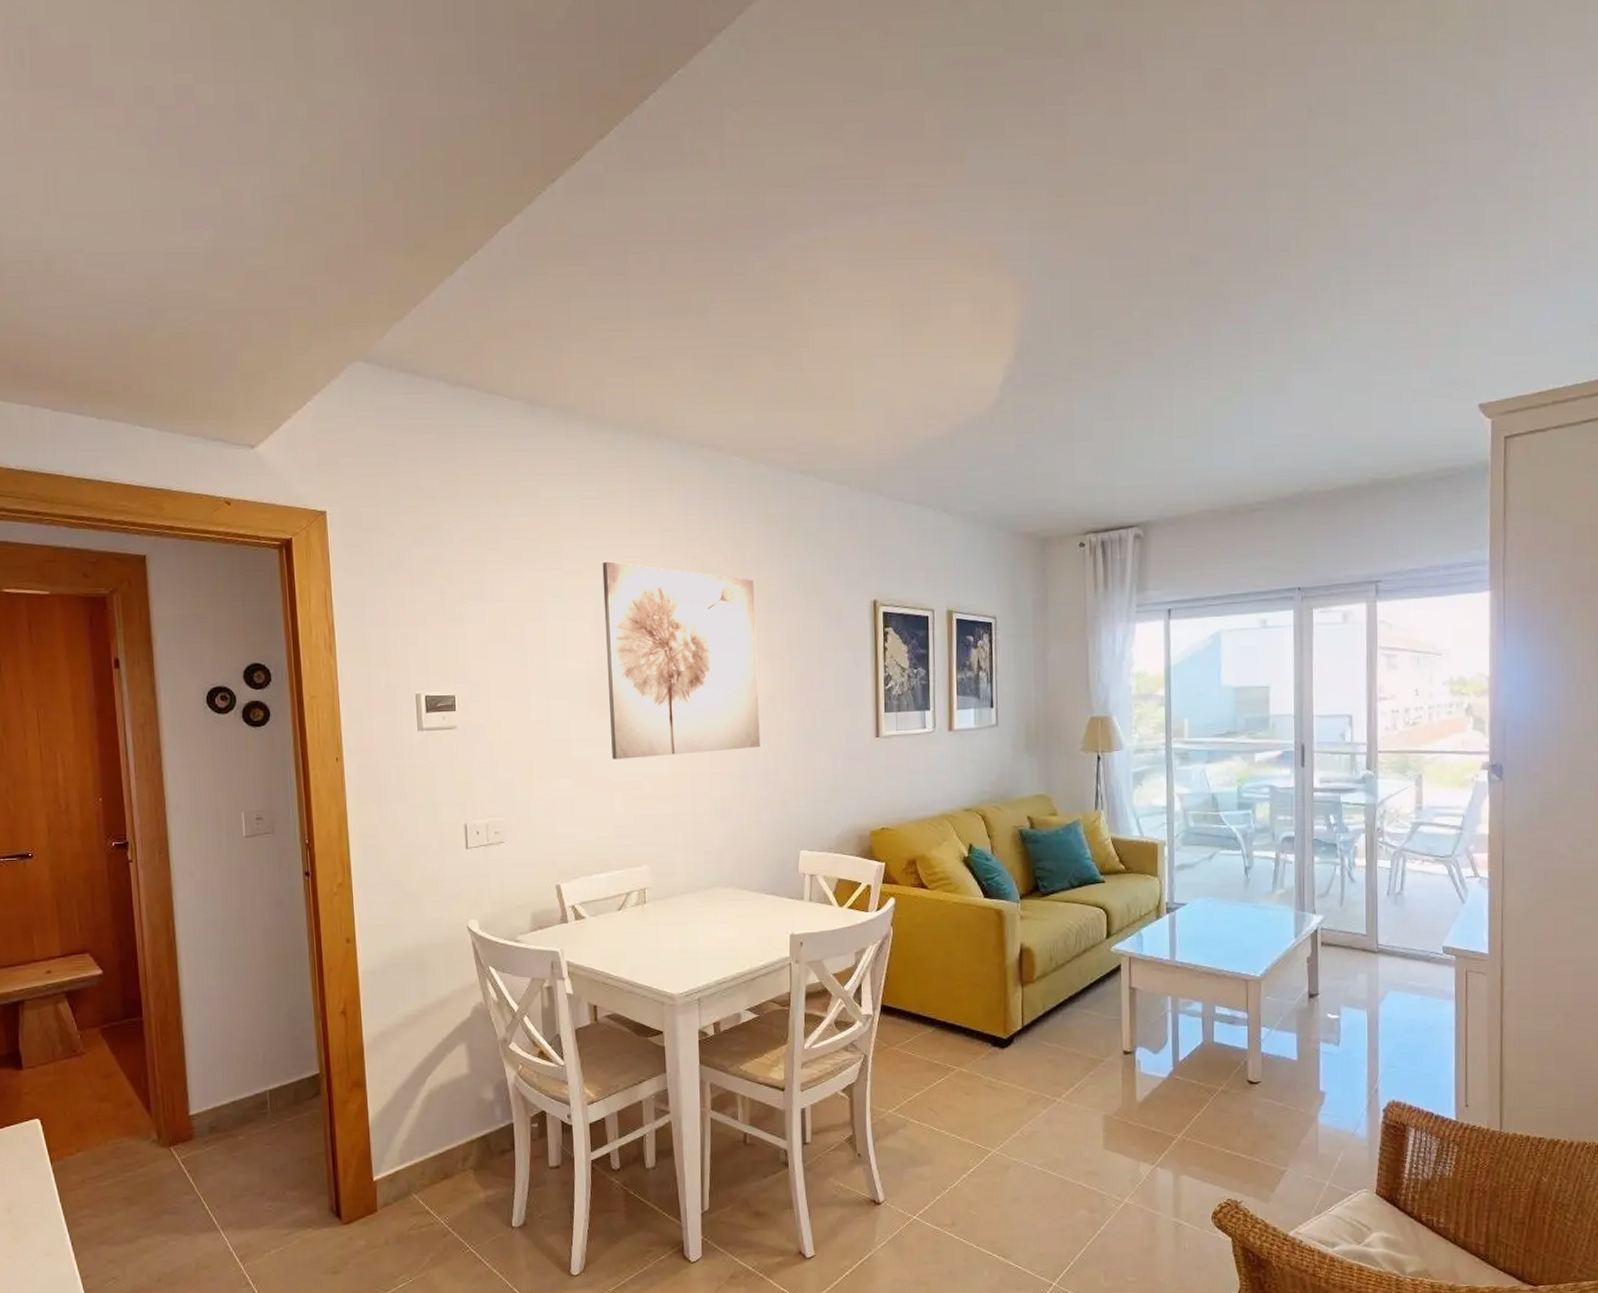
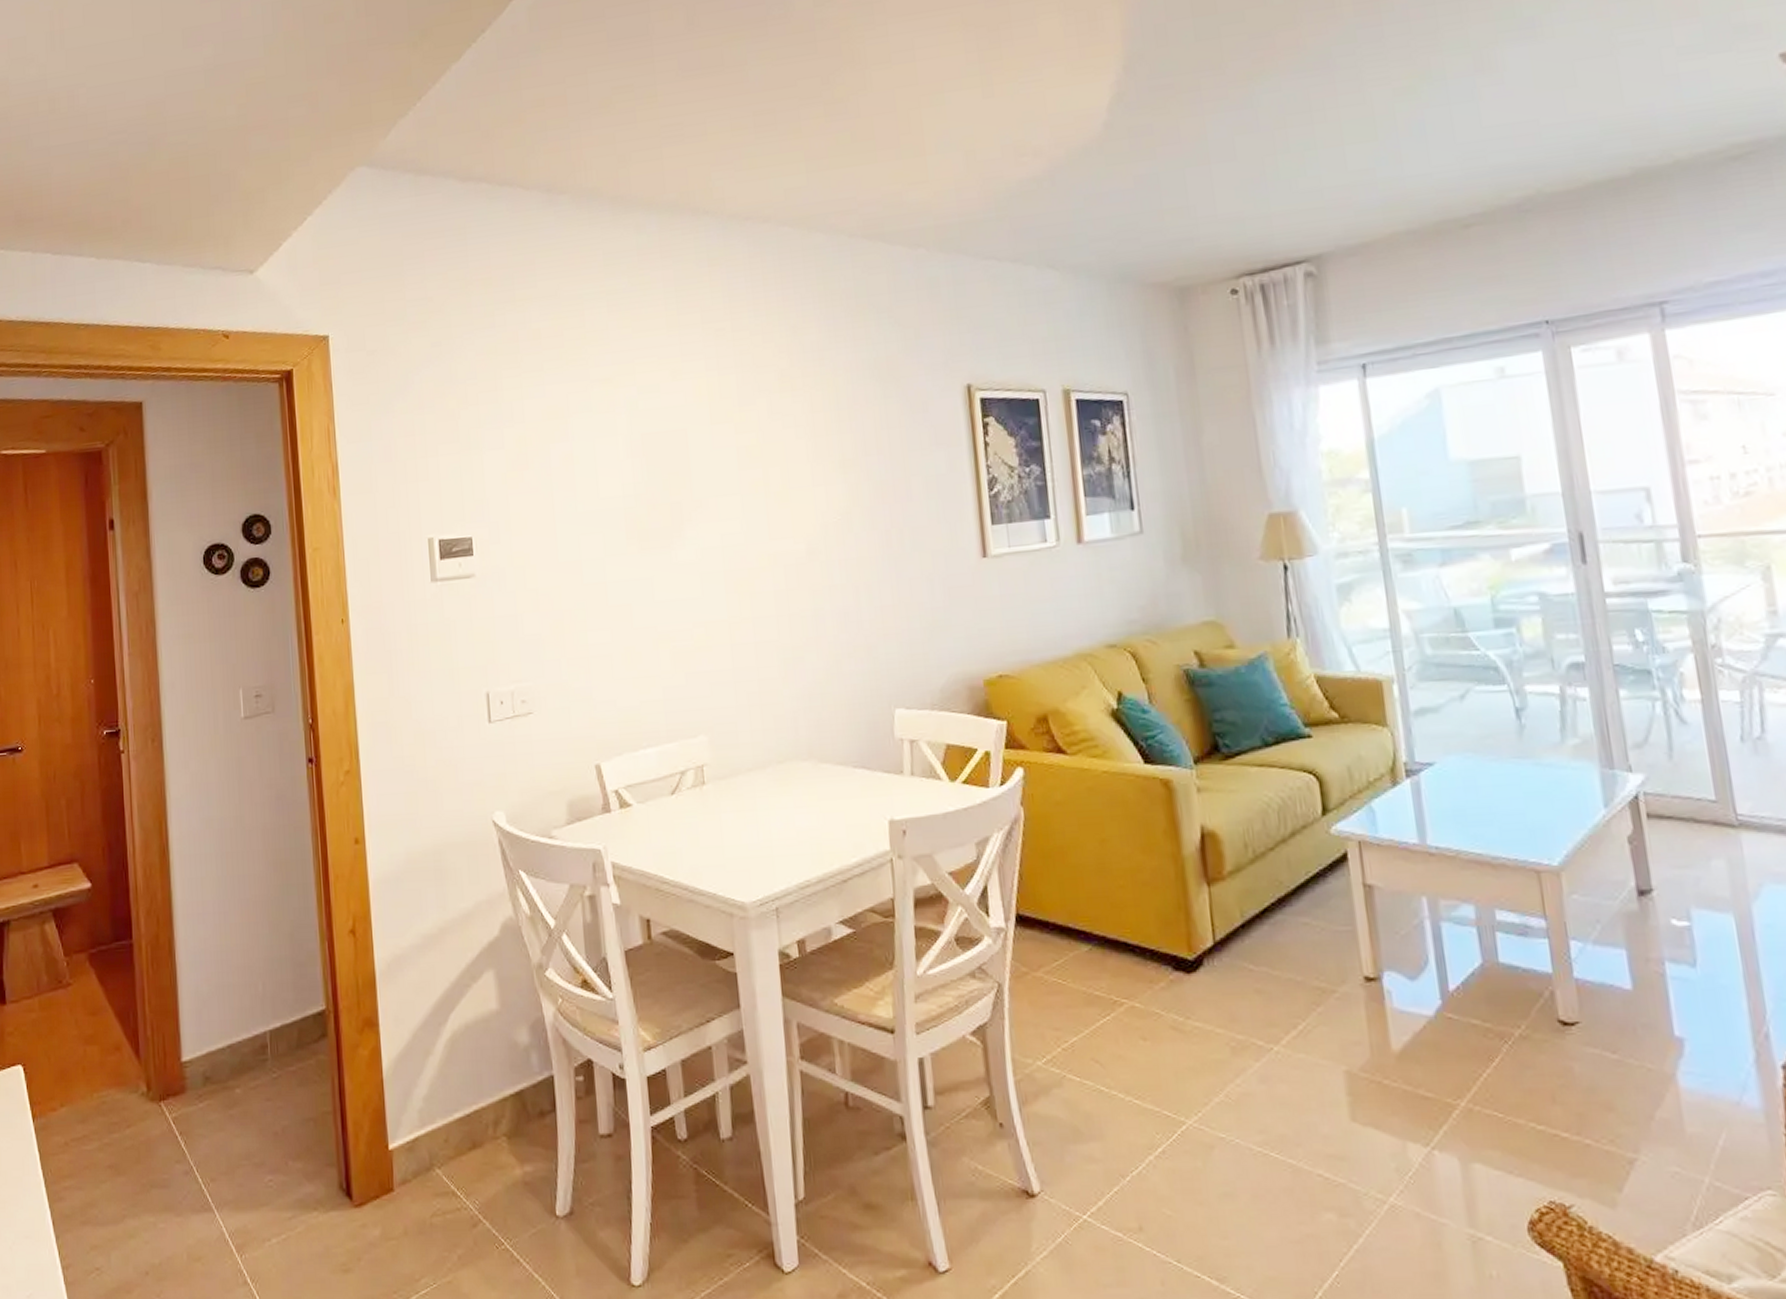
wall art: present [602,561,761,759] -> none [635,364,837,604]

